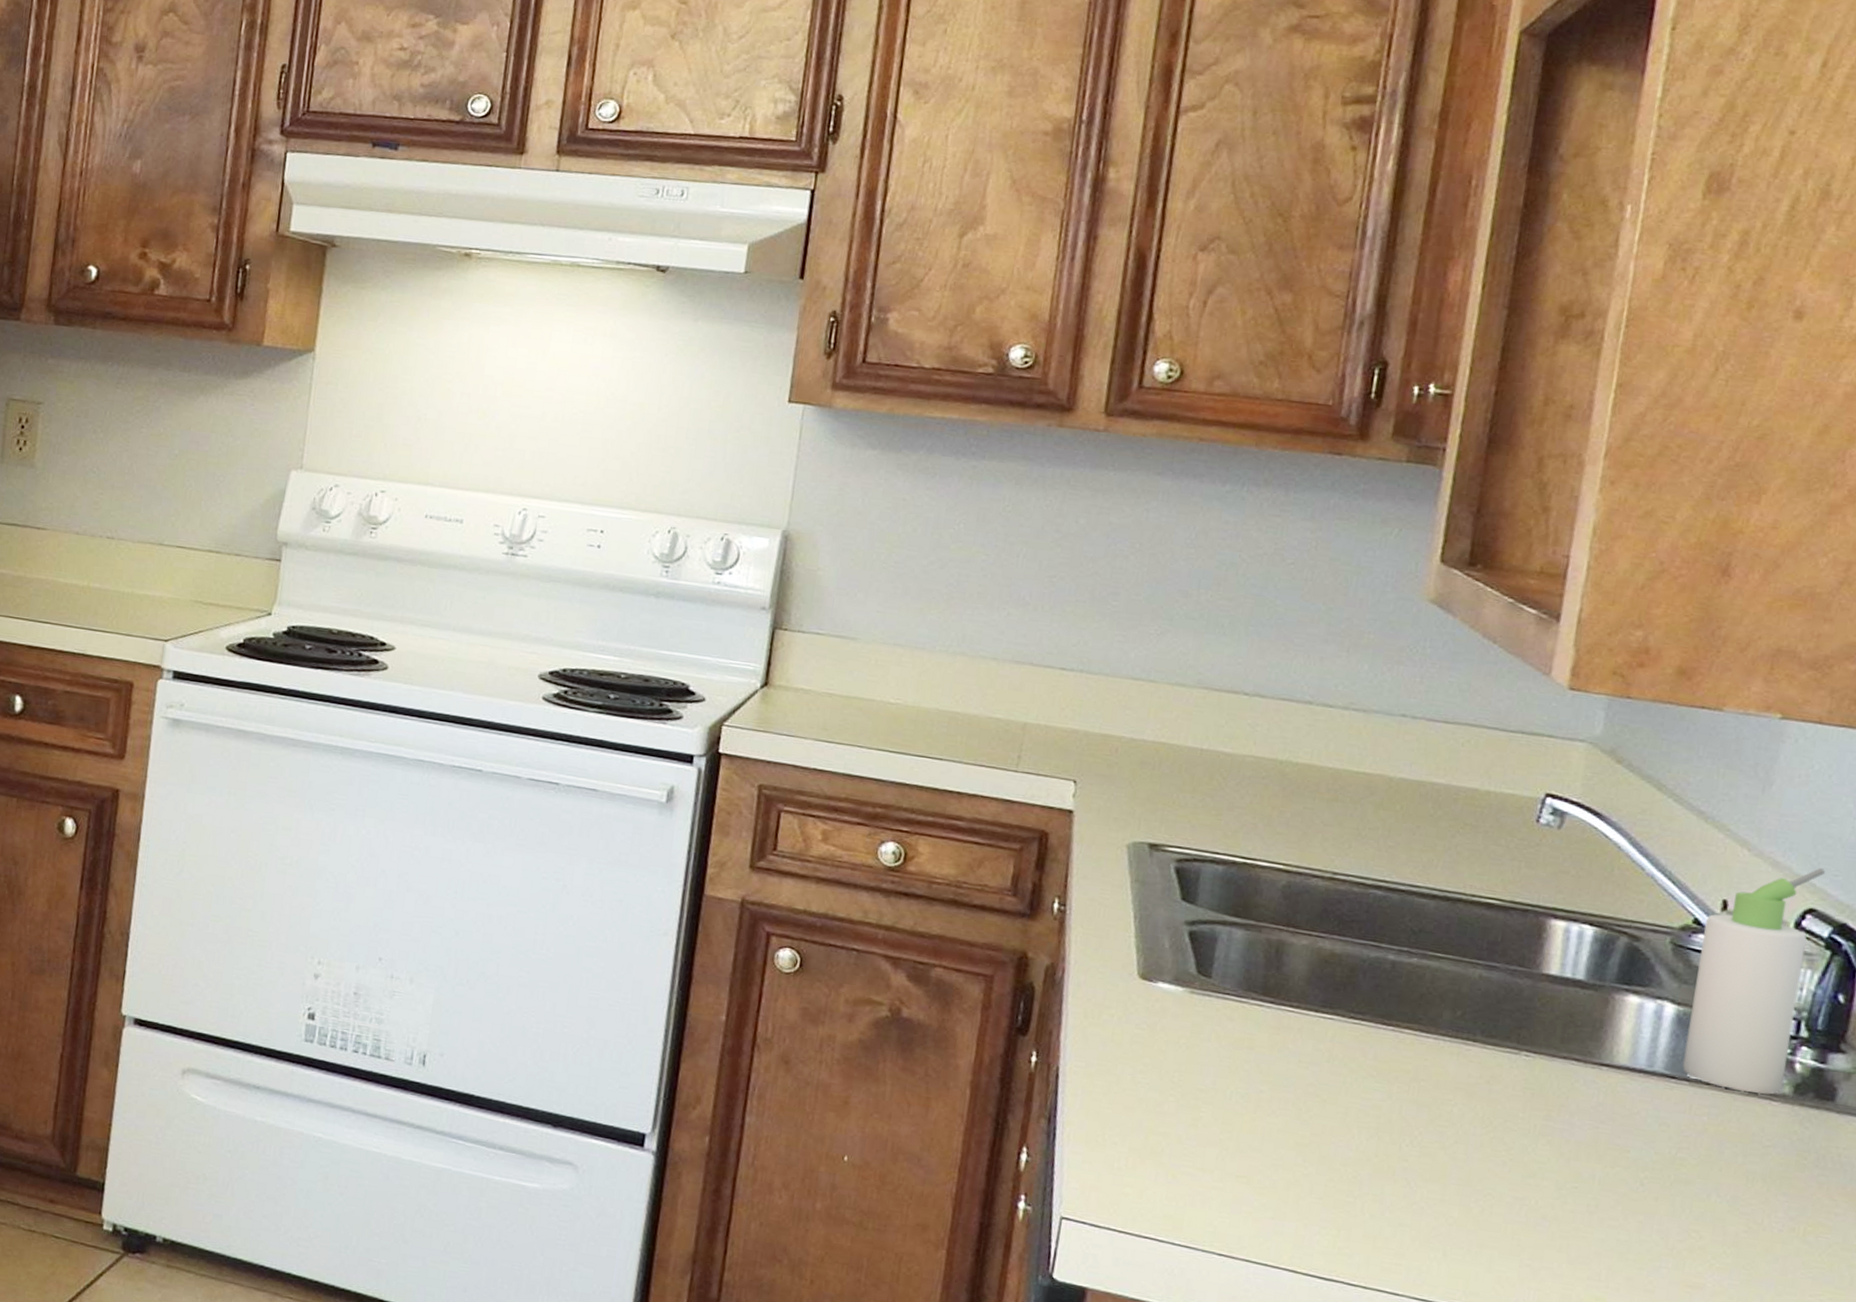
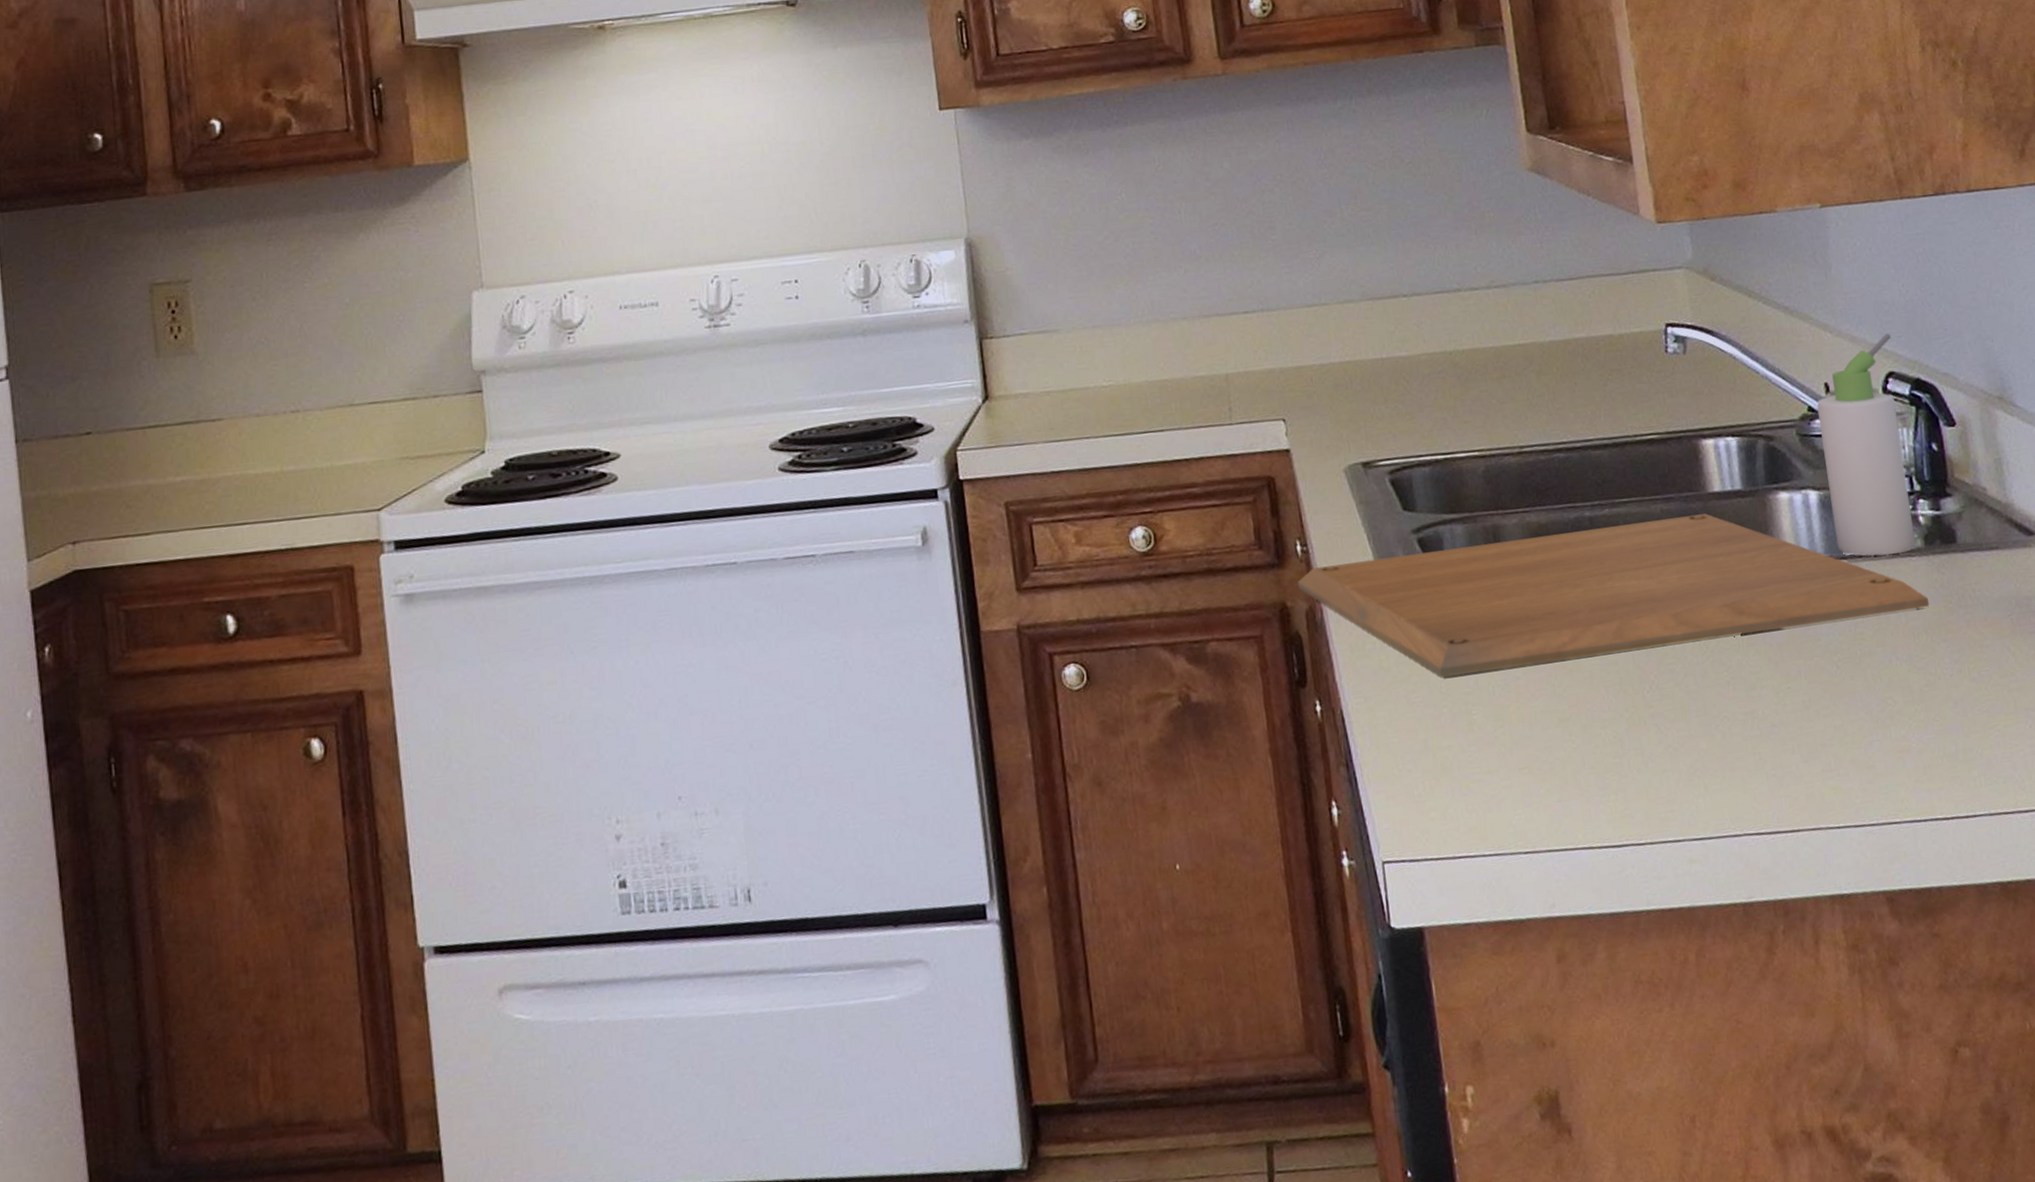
chopping board: none [1045,928,1779,1156] -> present [1298,513,1930,677]

